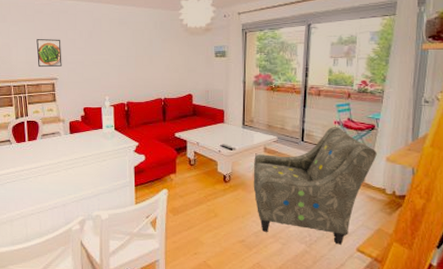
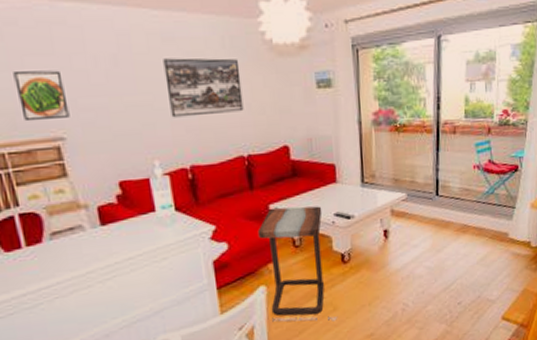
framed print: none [118,34,165,71] -> present [163,58,244,118]
side table: none [165,135,218,225] -> present [257,206,338,322]
armchair: present [253,127,377,245] -> none [379,172,521,318]

